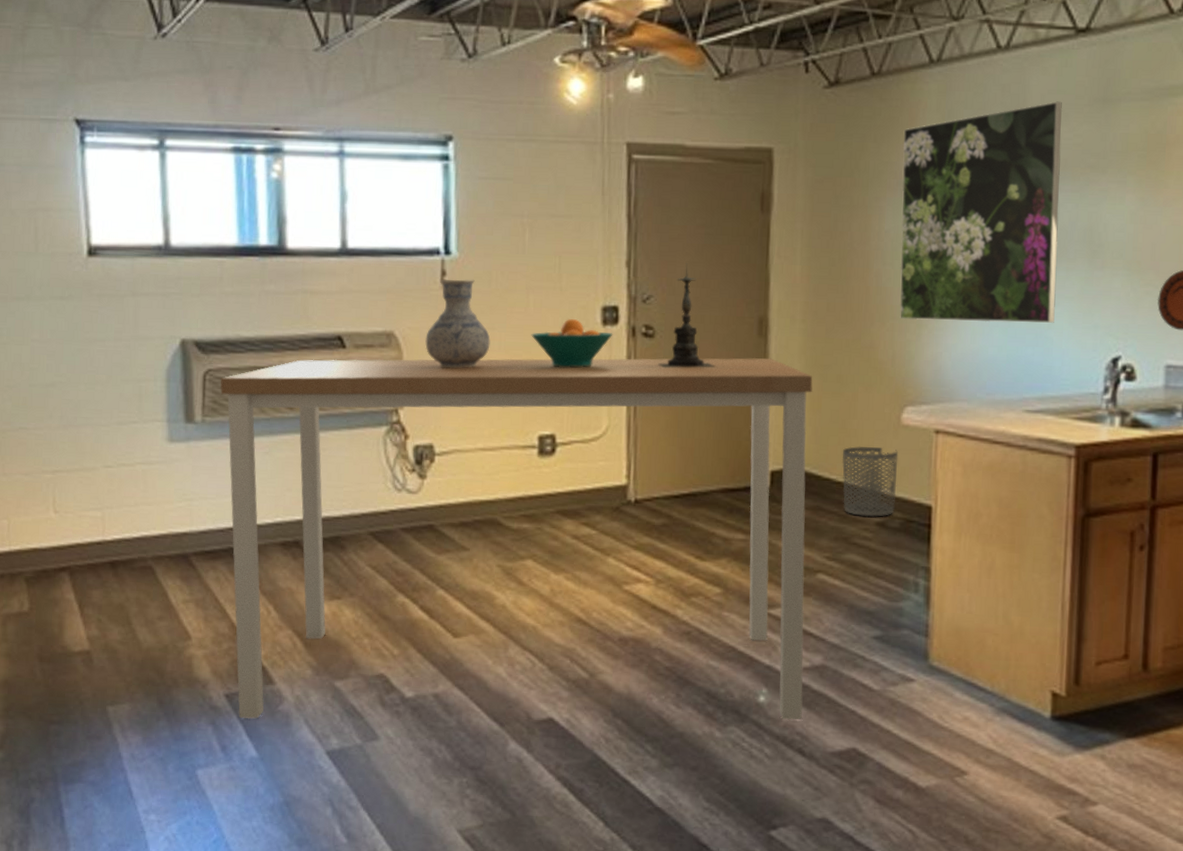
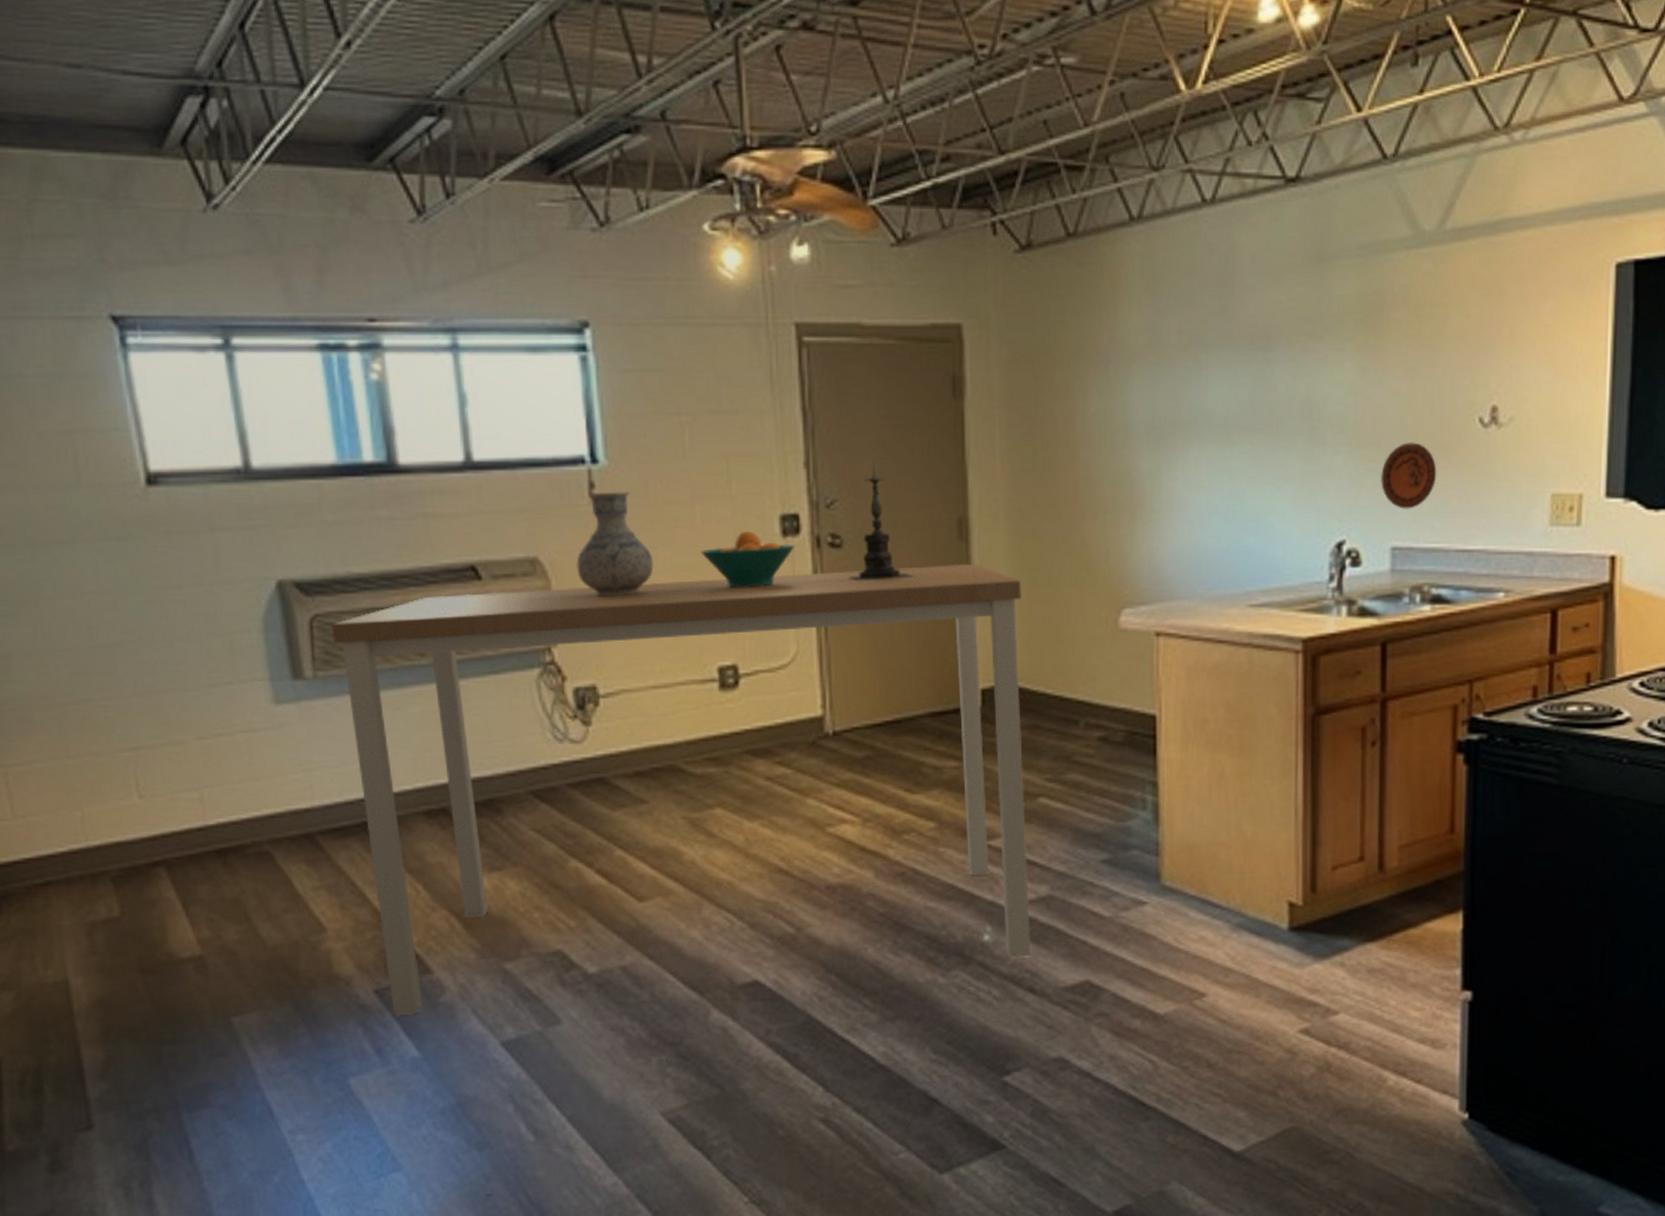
waste bin: present [841,446,899,517] -> none [1057,655,1118,732]
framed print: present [899,101,1063,323] -> none [1105,261,1276,513]

